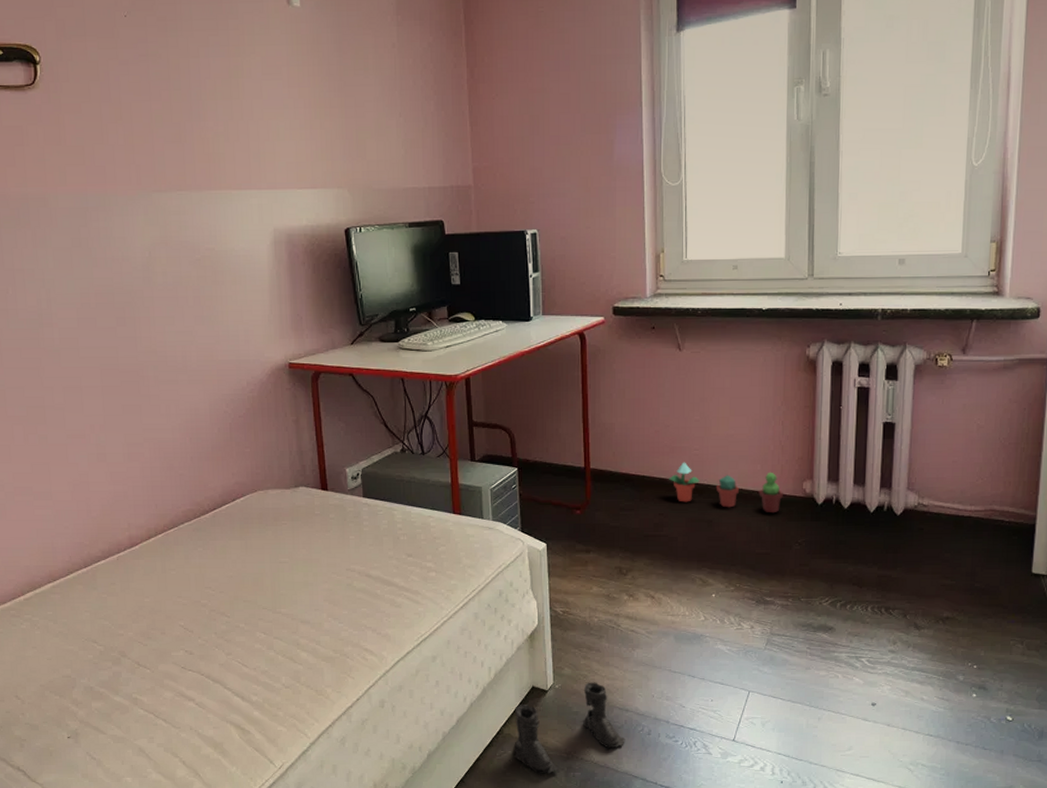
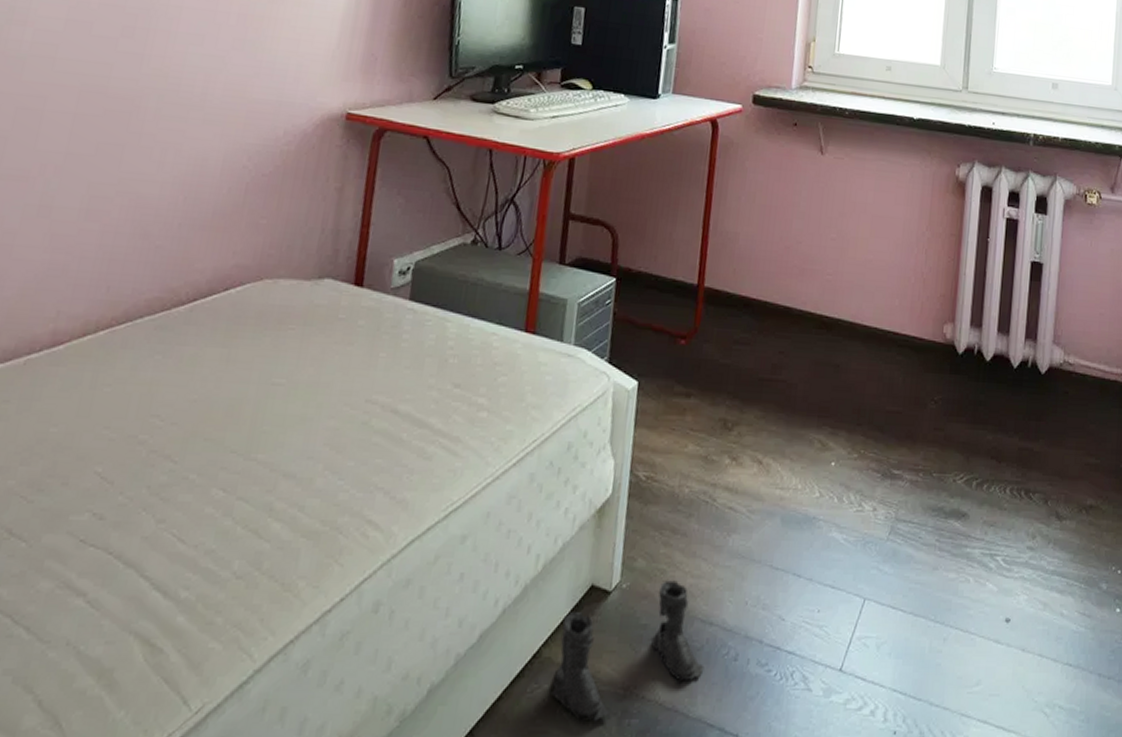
potted plant: present [669,462,783,513] -> none [795,288,921,361]

